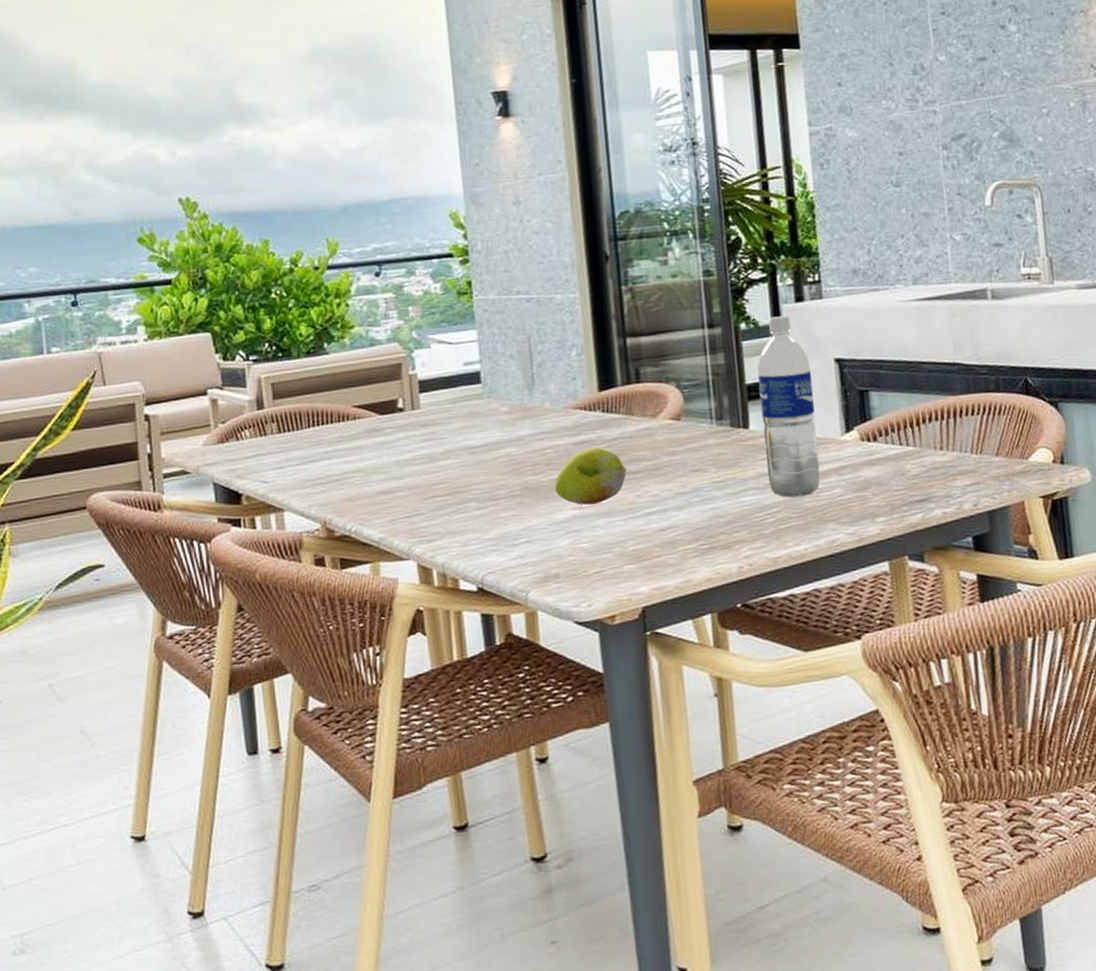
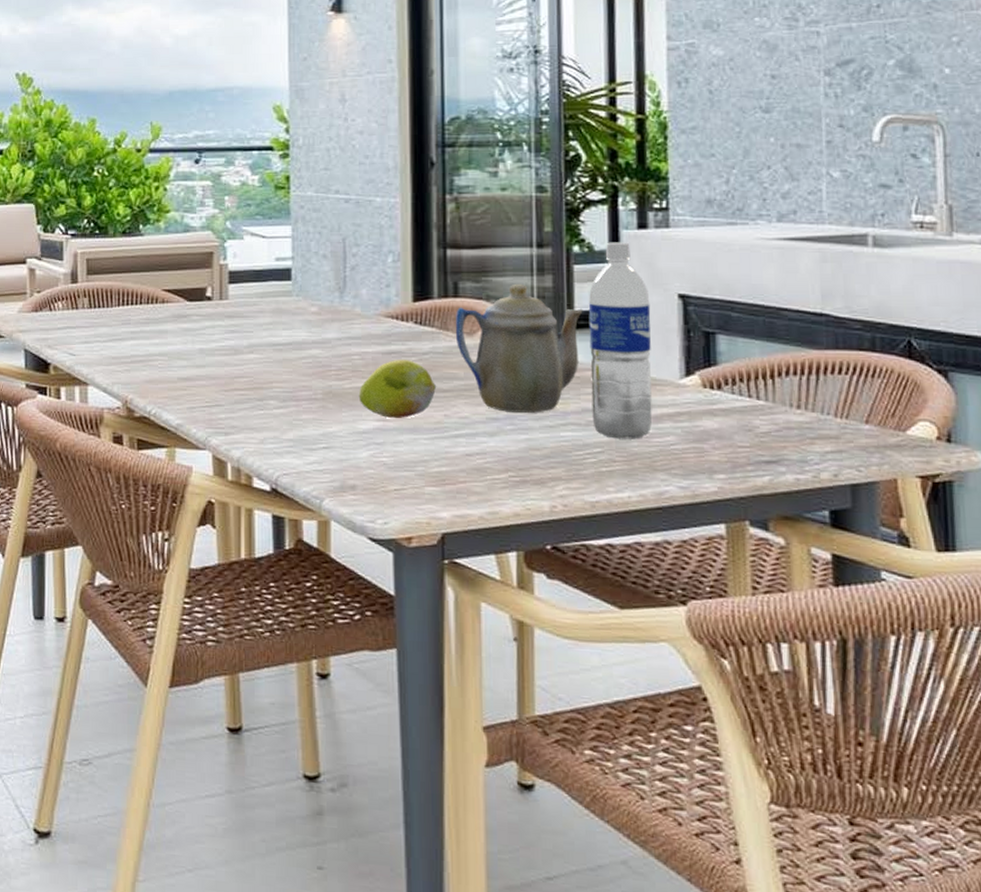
teapot: none [639,363,753,486] -> present [455,283,583,413]

